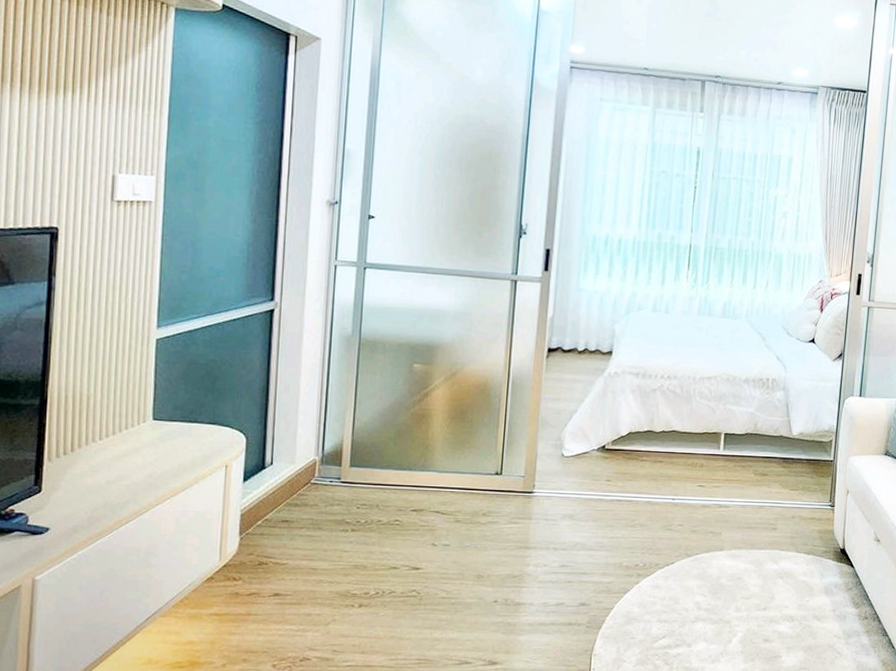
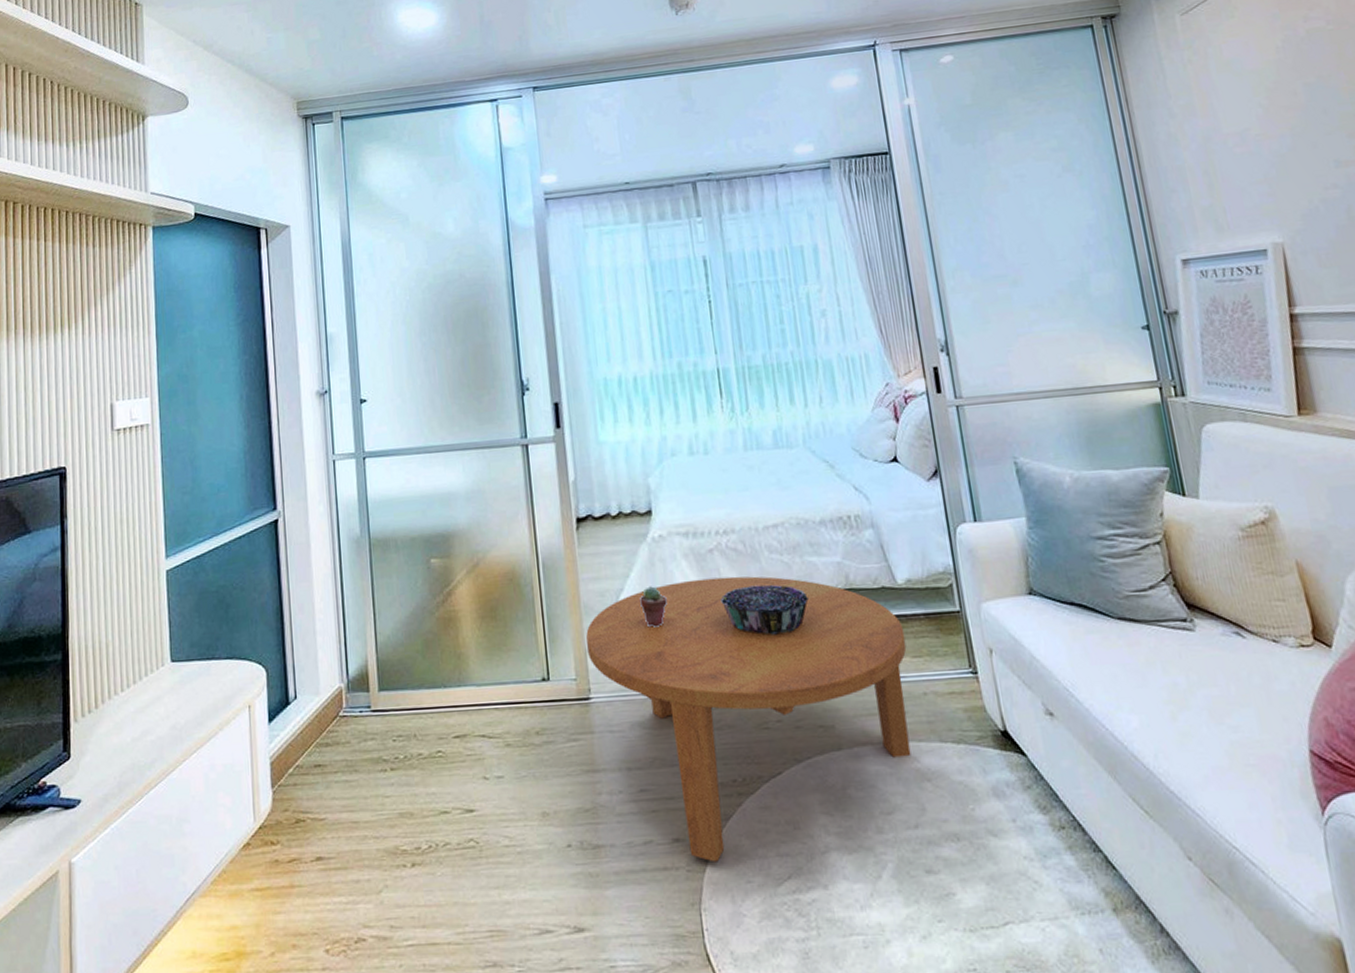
coffee table: none [538,411,789,622] -> present [586,576,911,862]
potted succulent: none [588,411,612,444] -> present [638,586,668,628]
decorative bowl: none [654,421,723,461] -> present [720,584,809,635]

